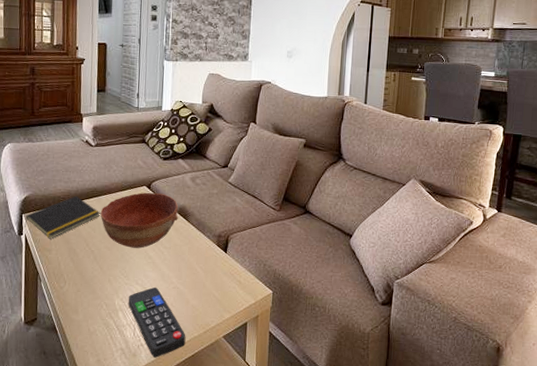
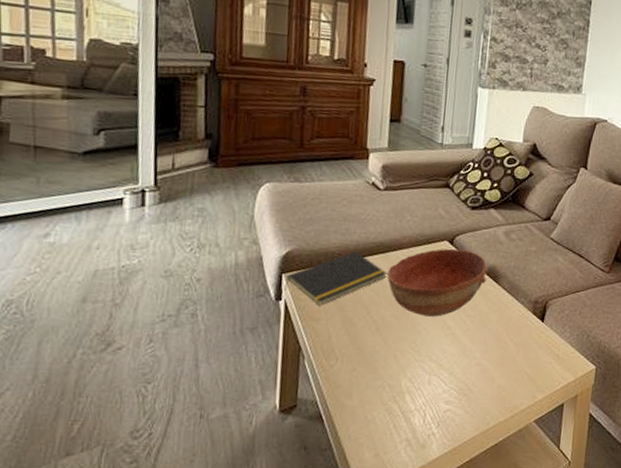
remote control: present [128,287,186,358] -> none [418,363,489,449]

